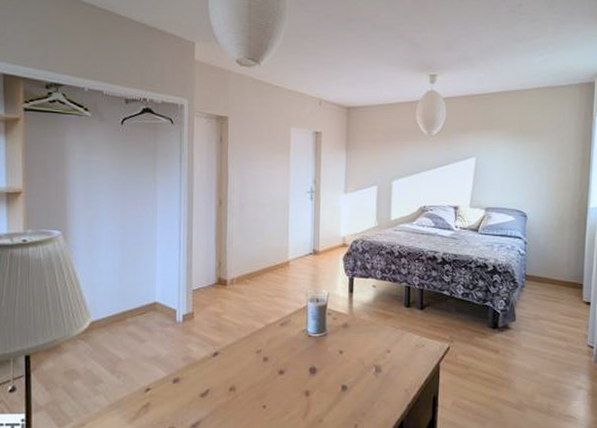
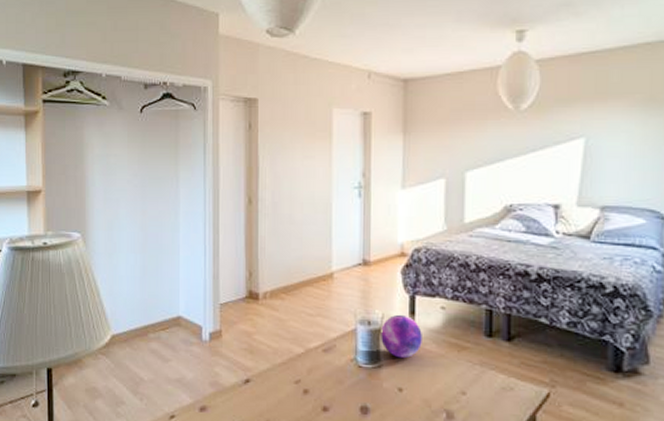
decorative orb: none [326,292,358,328] -> present [381,314,422,359]

